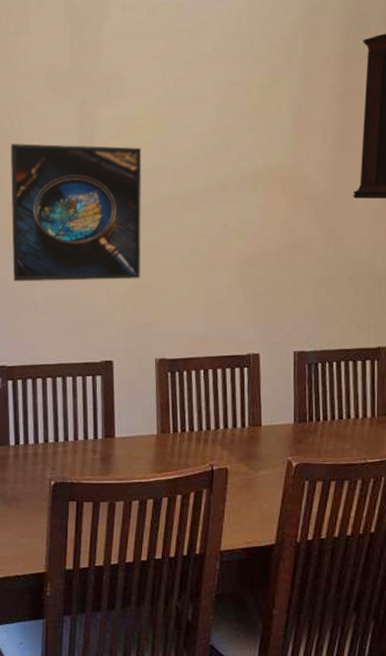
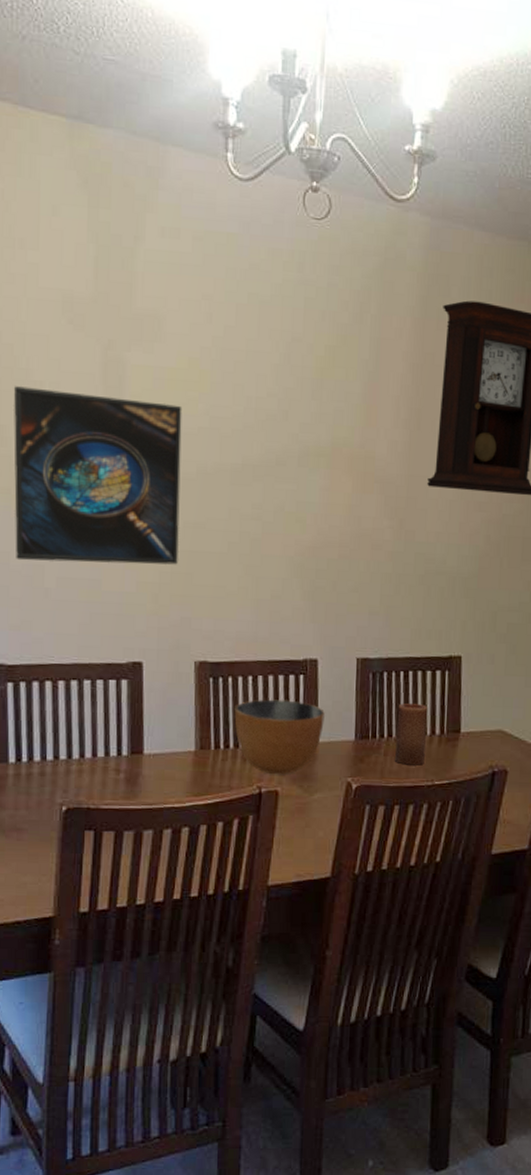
bowl: none [189,389,267,455] -> present [234,699,325,775]
candle: none [329,389,360,446] -> present [394,703,428,766]

